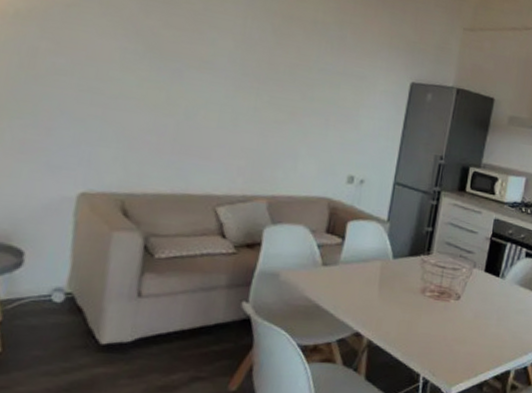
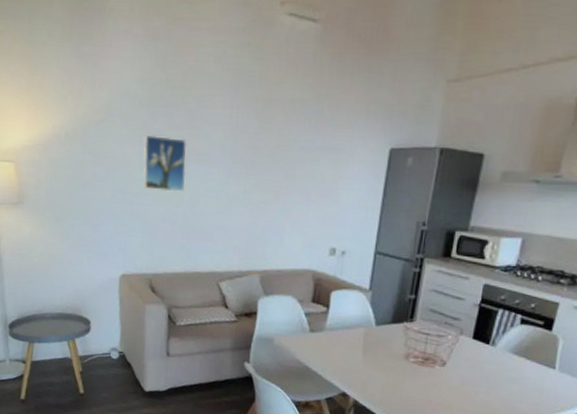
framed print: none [124,29,188,100] -> present [143,134,187,192]

